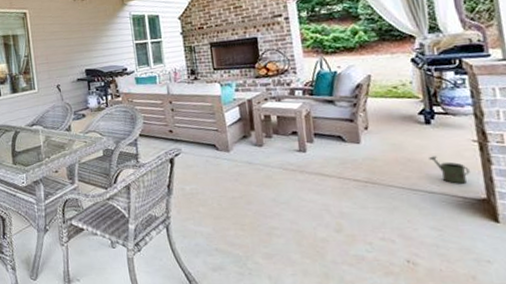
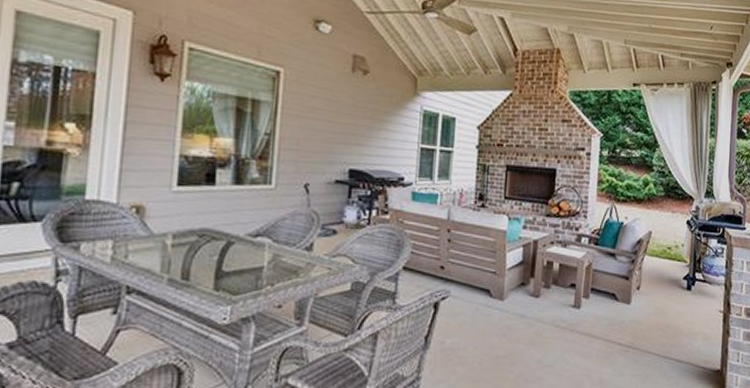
watering can: present [429,156,470,184] -> none [684,323,712,354]

